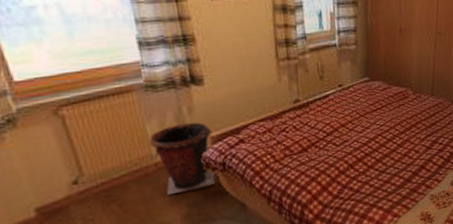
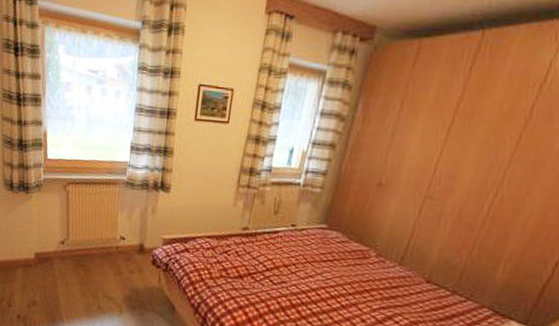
waste bin: present [149,122,216,195] -> none [117,219,165,280]

